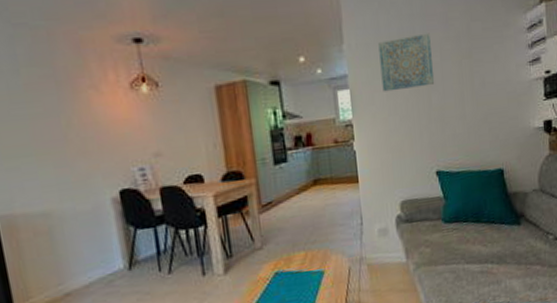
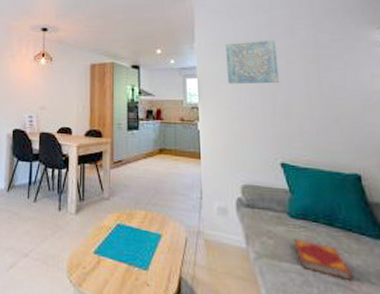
hardback book: none [447,240,493,268] -> present [294,238,353,282]

